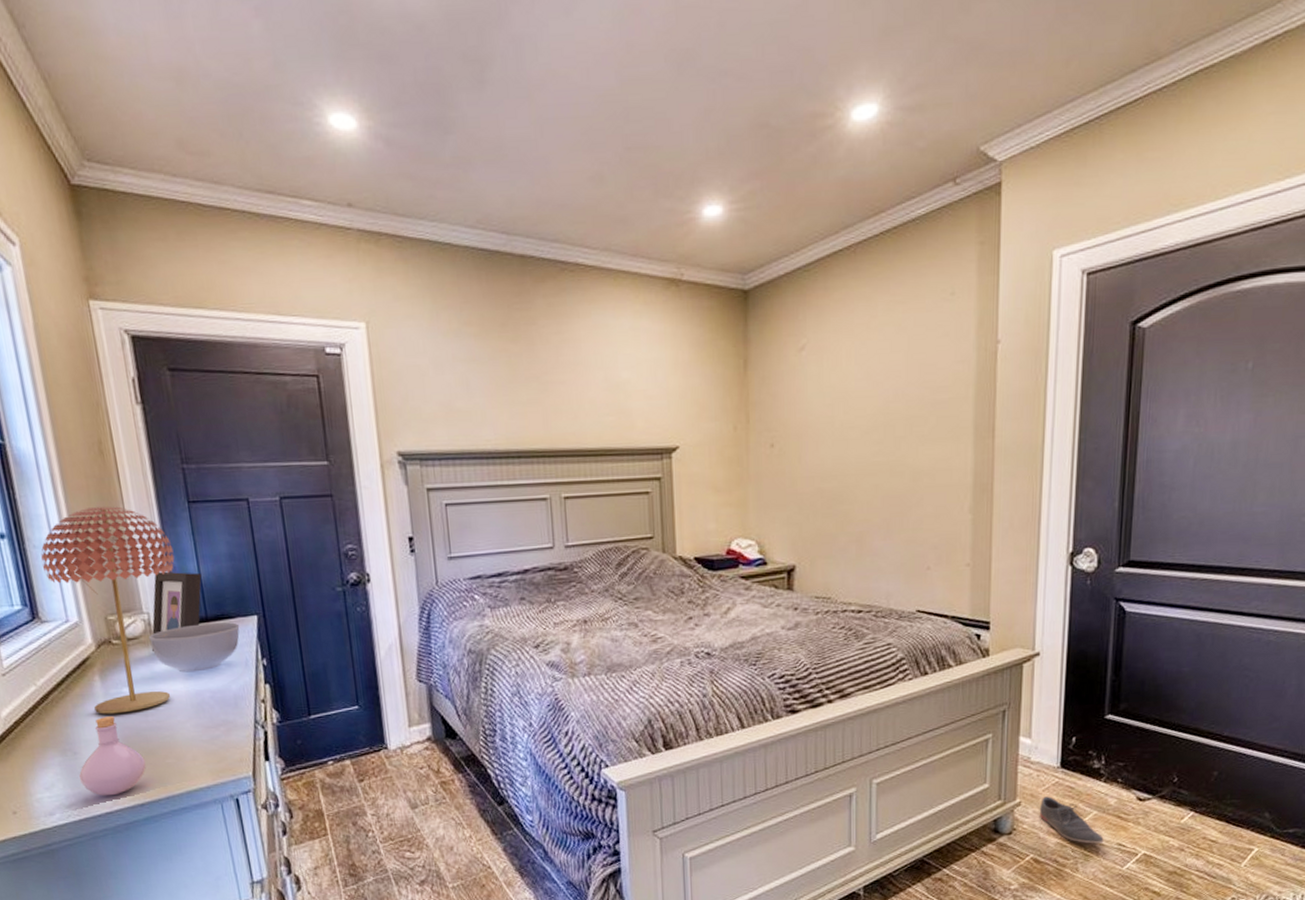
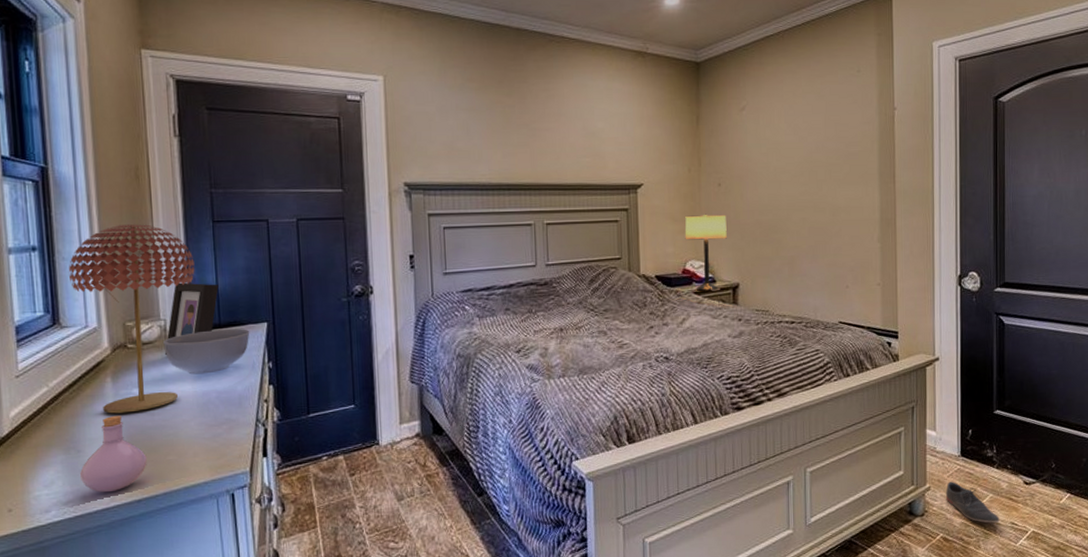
table lamp: none [729,482,781,576] -> present [685,214,727,292]

